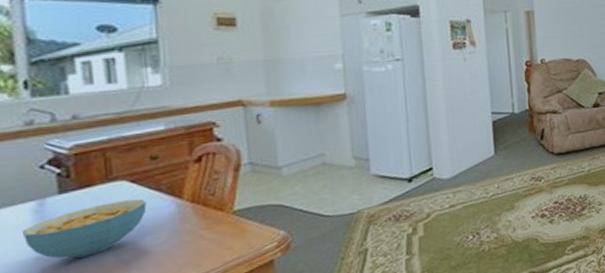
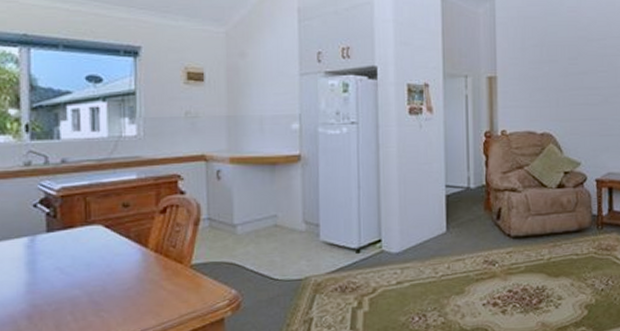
cereal bowl: present [21,199,147,259] -> none [15,244,117,294]

